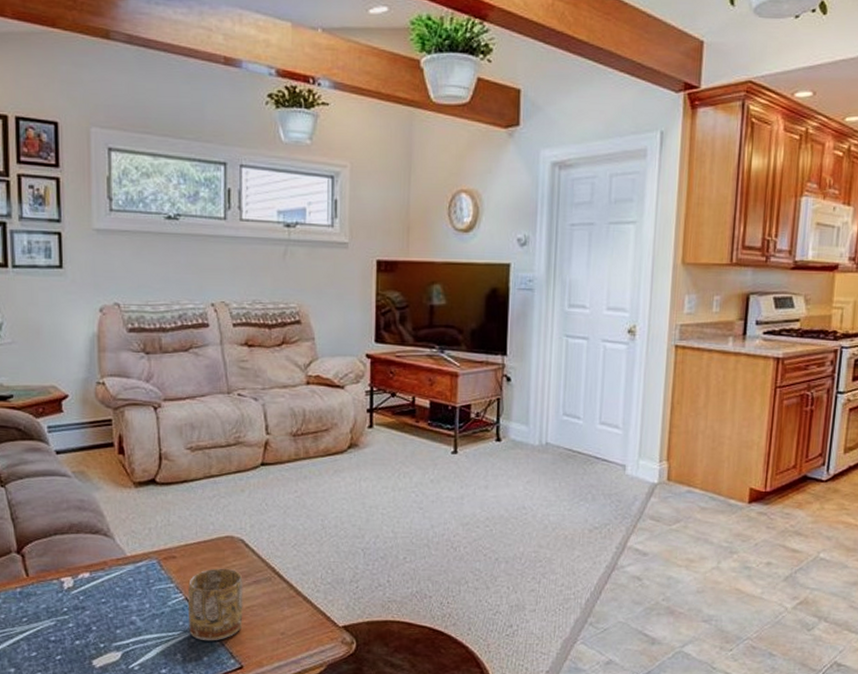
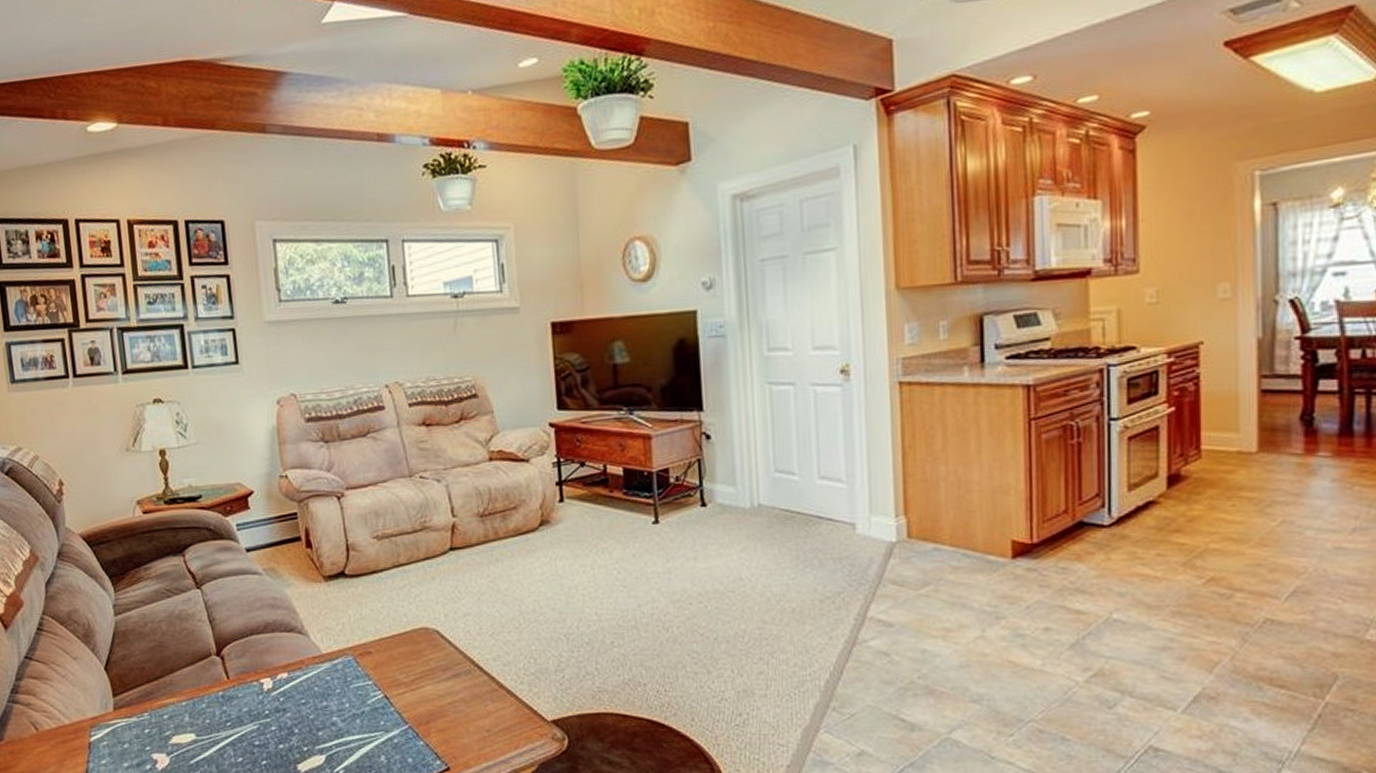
mug: present [188,568,243,641] -> none [386,662,446,742]

